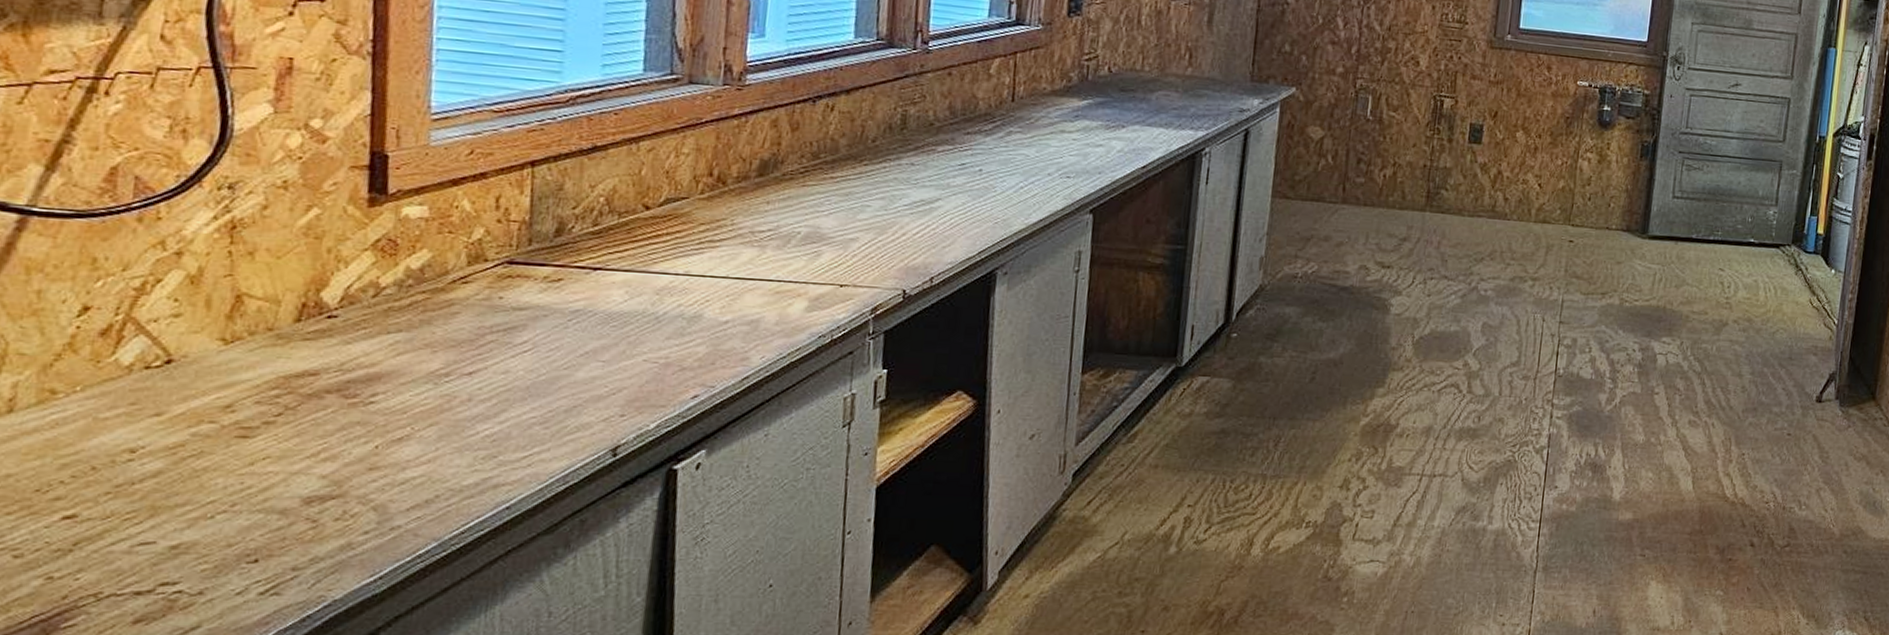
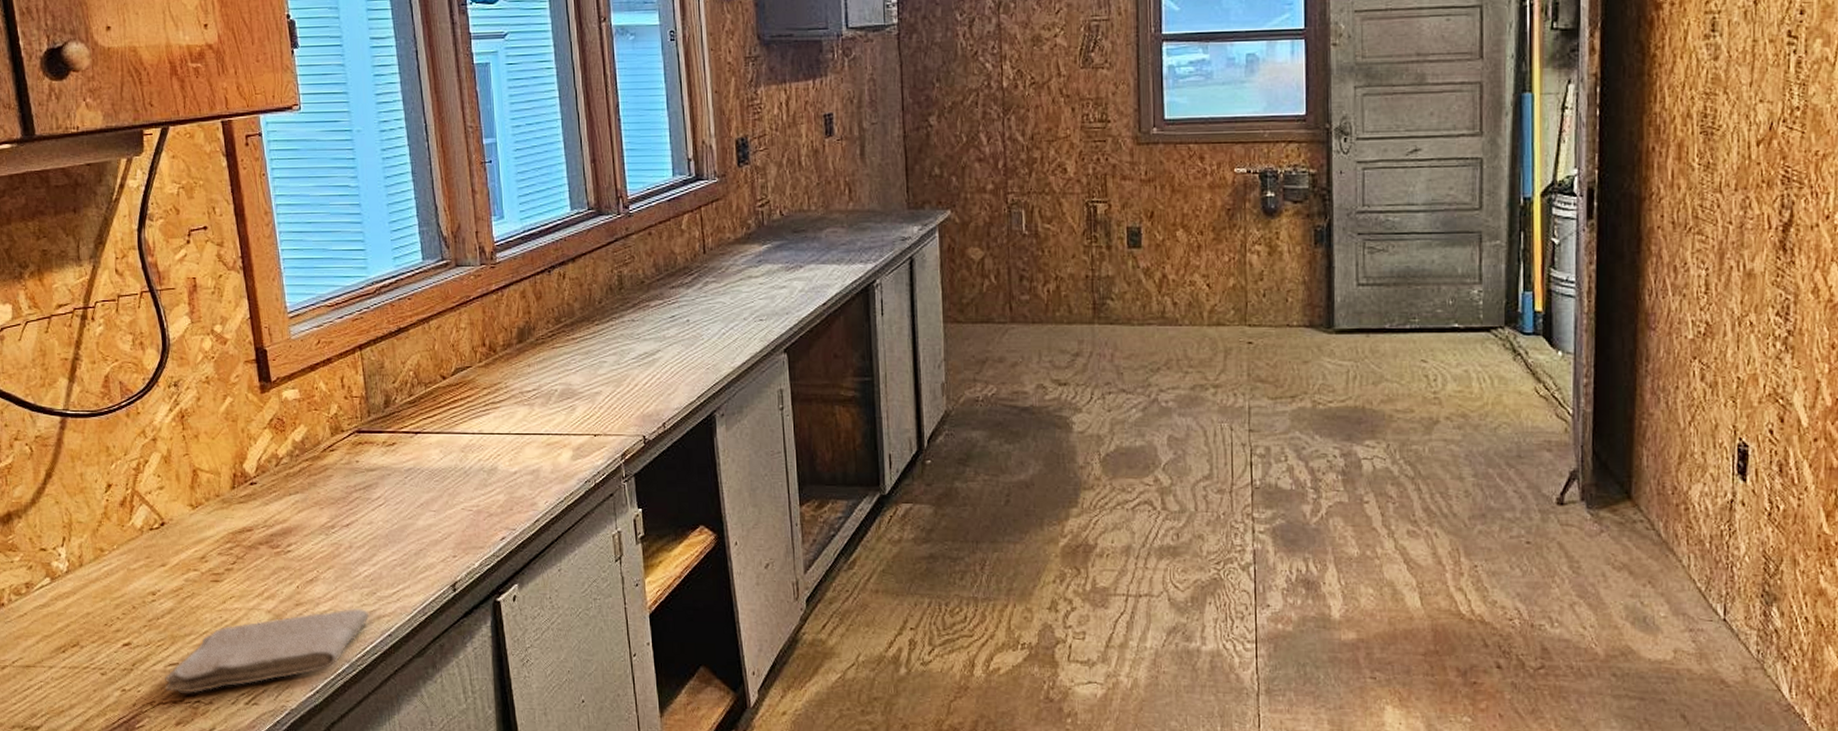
washcloth: none [124,475,481,581] -> present [164,609,369,693]

